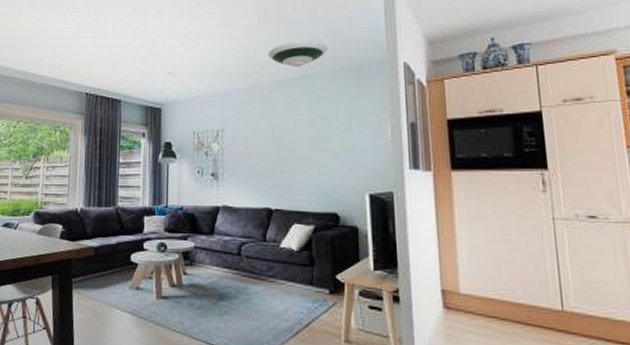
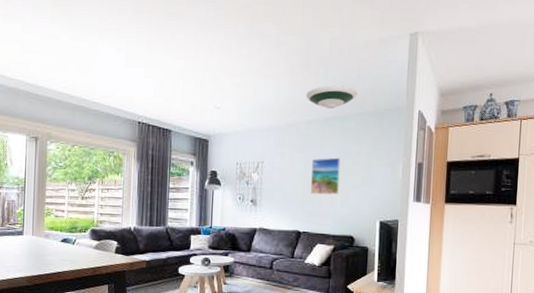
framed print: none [279,121,315,165] -> present [310,157,341,195]

